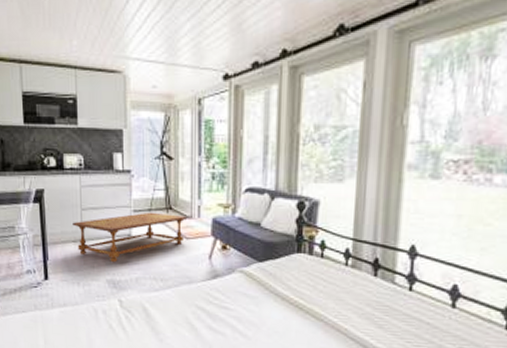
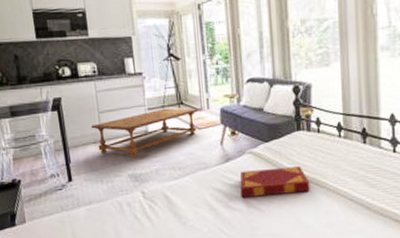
hardback book: none [226,291,306,324] -> present [240,166,310,199]

